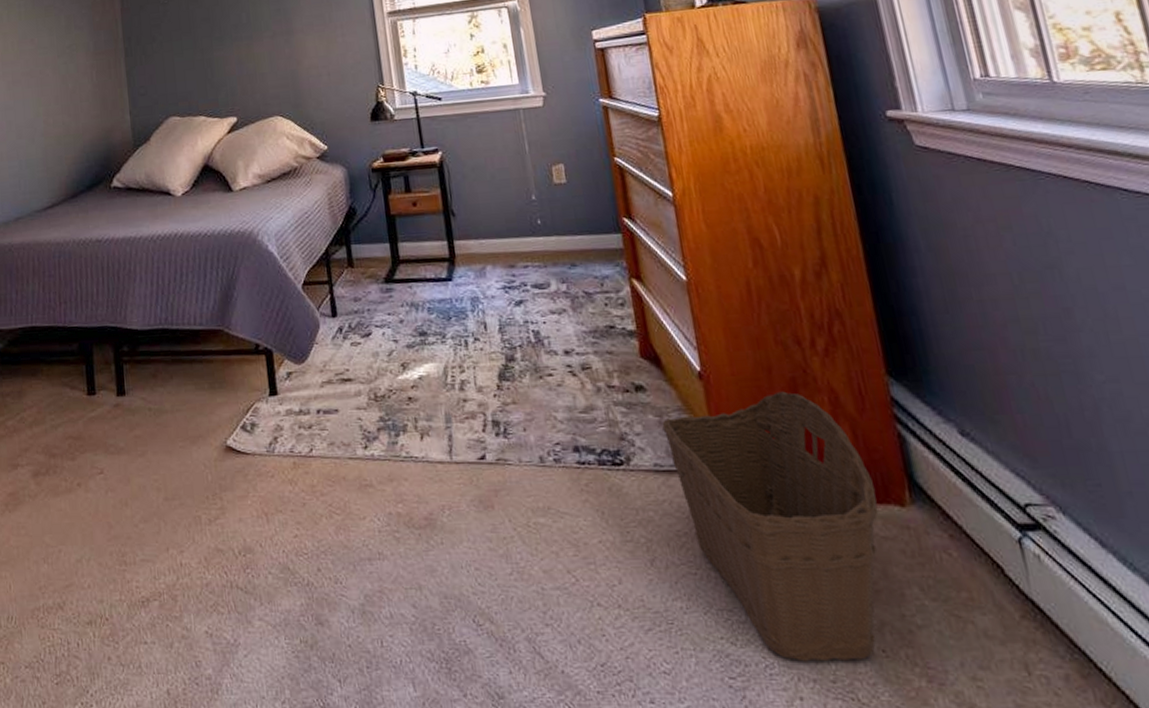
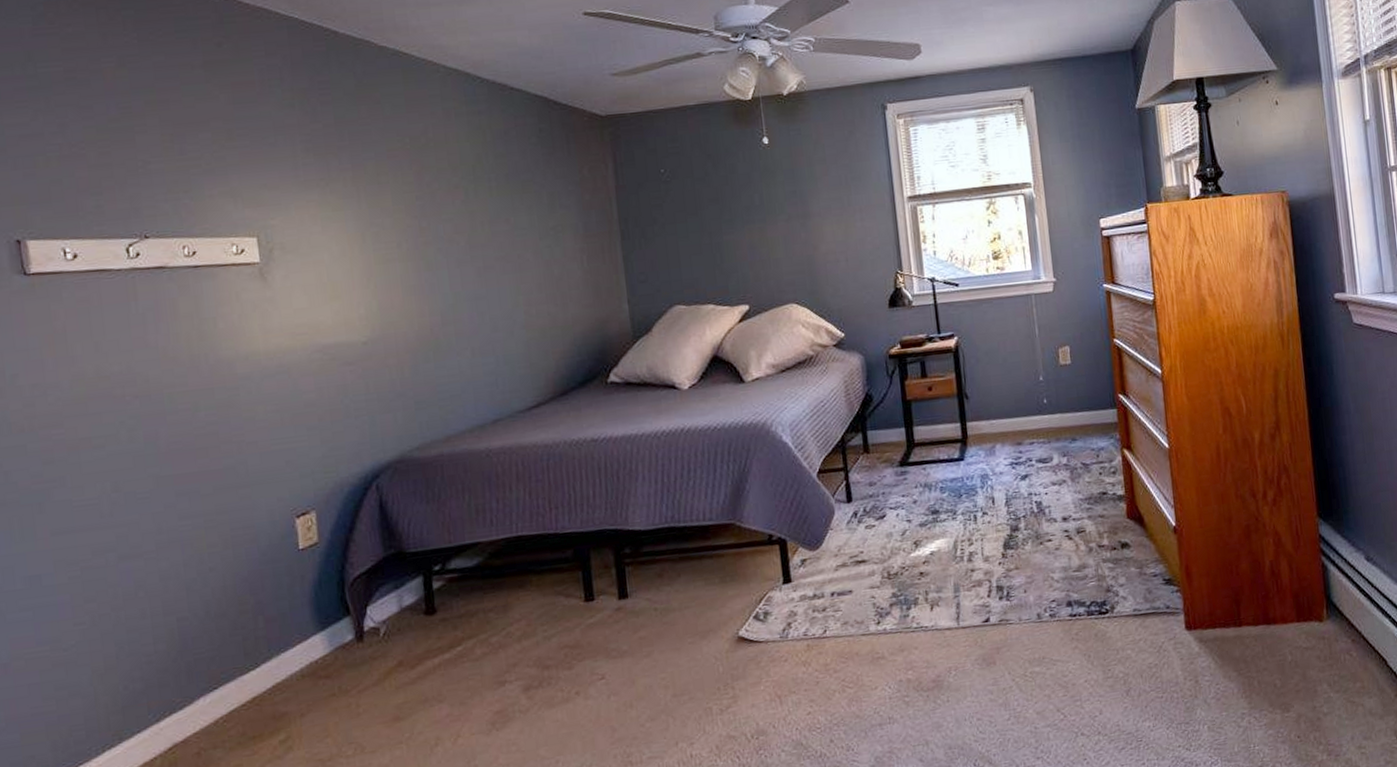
wicker basket: present [662,391,879,662] -> none [1142,537,1303,755]

